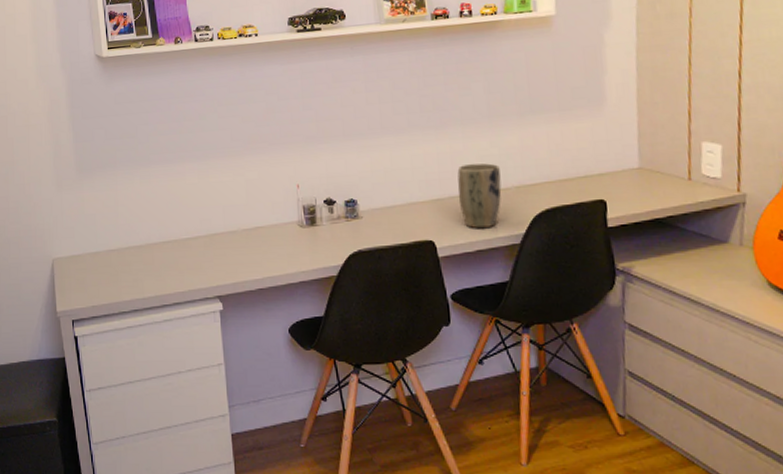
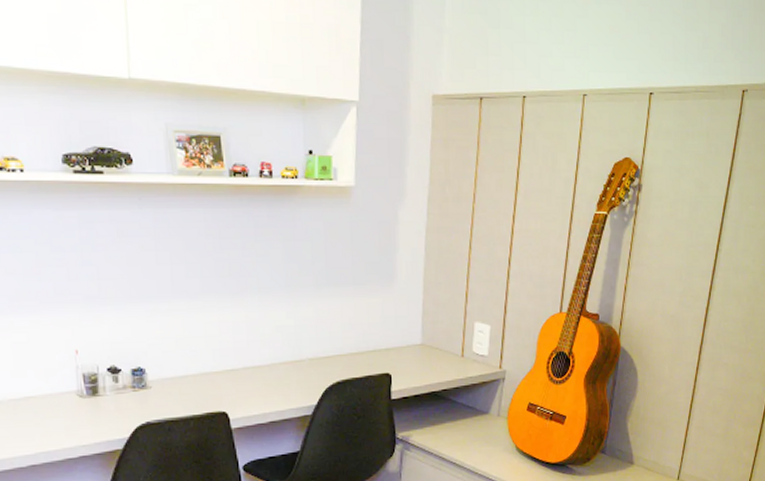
plant pot: present [457,163,502,229] -> none [252,334,296,400]

